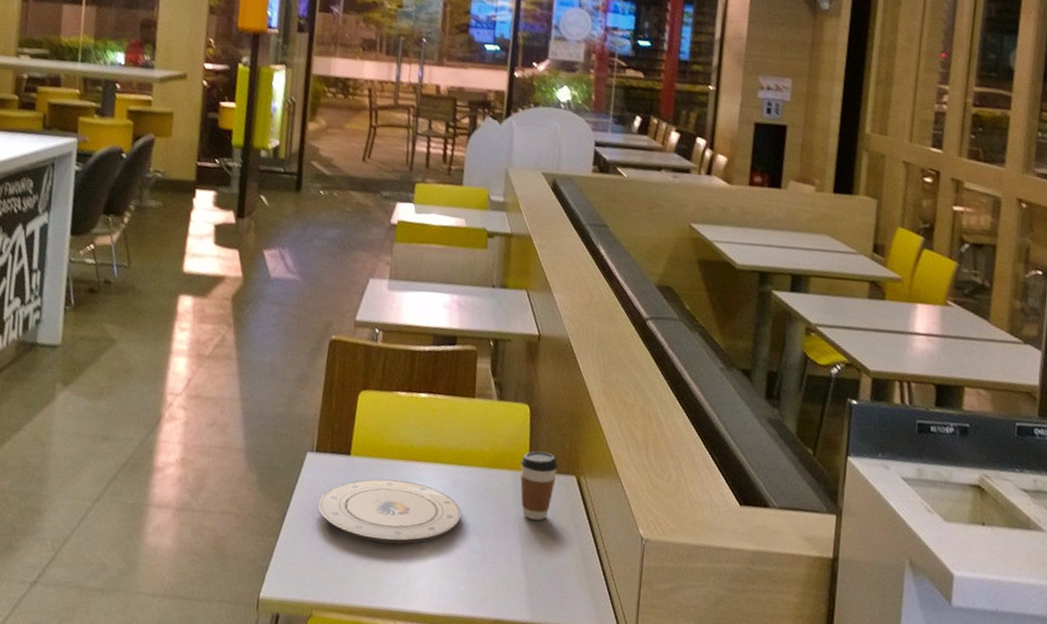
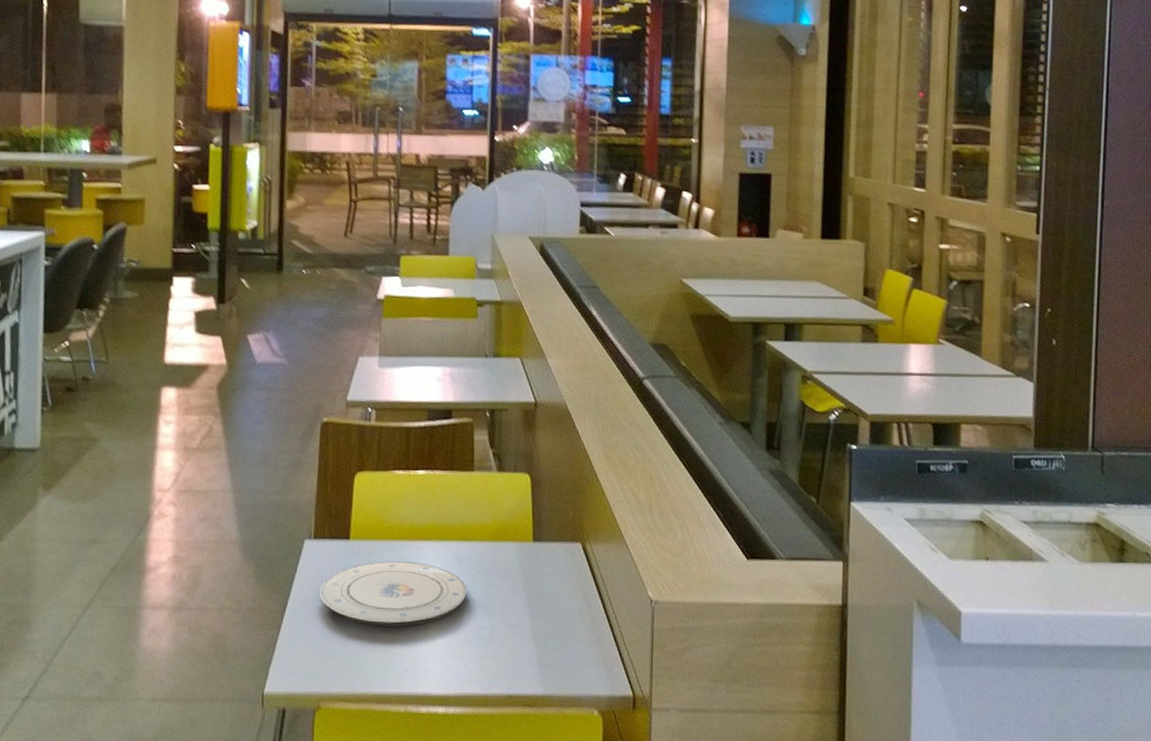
coffee cup: present [520,451,558,520] -> none [524,520,562,590]

